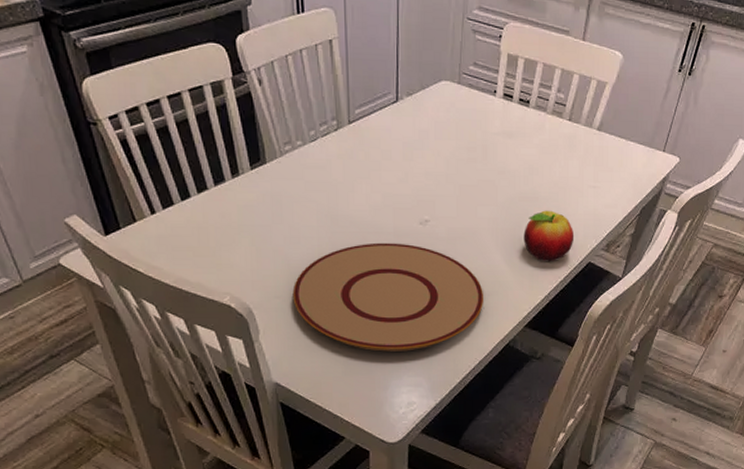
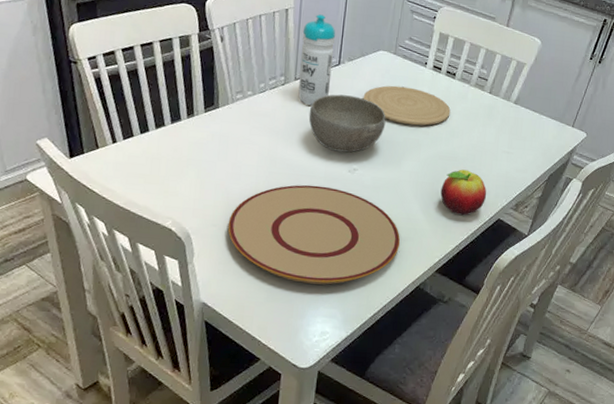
water bottle: none [351,43,390,152] -> present [298,14,336,106]
bowl: none [369,136,456,202] -> present [308,94,386,153]
plate: none [428,120,527,165] -> present [363,85,451,126]

